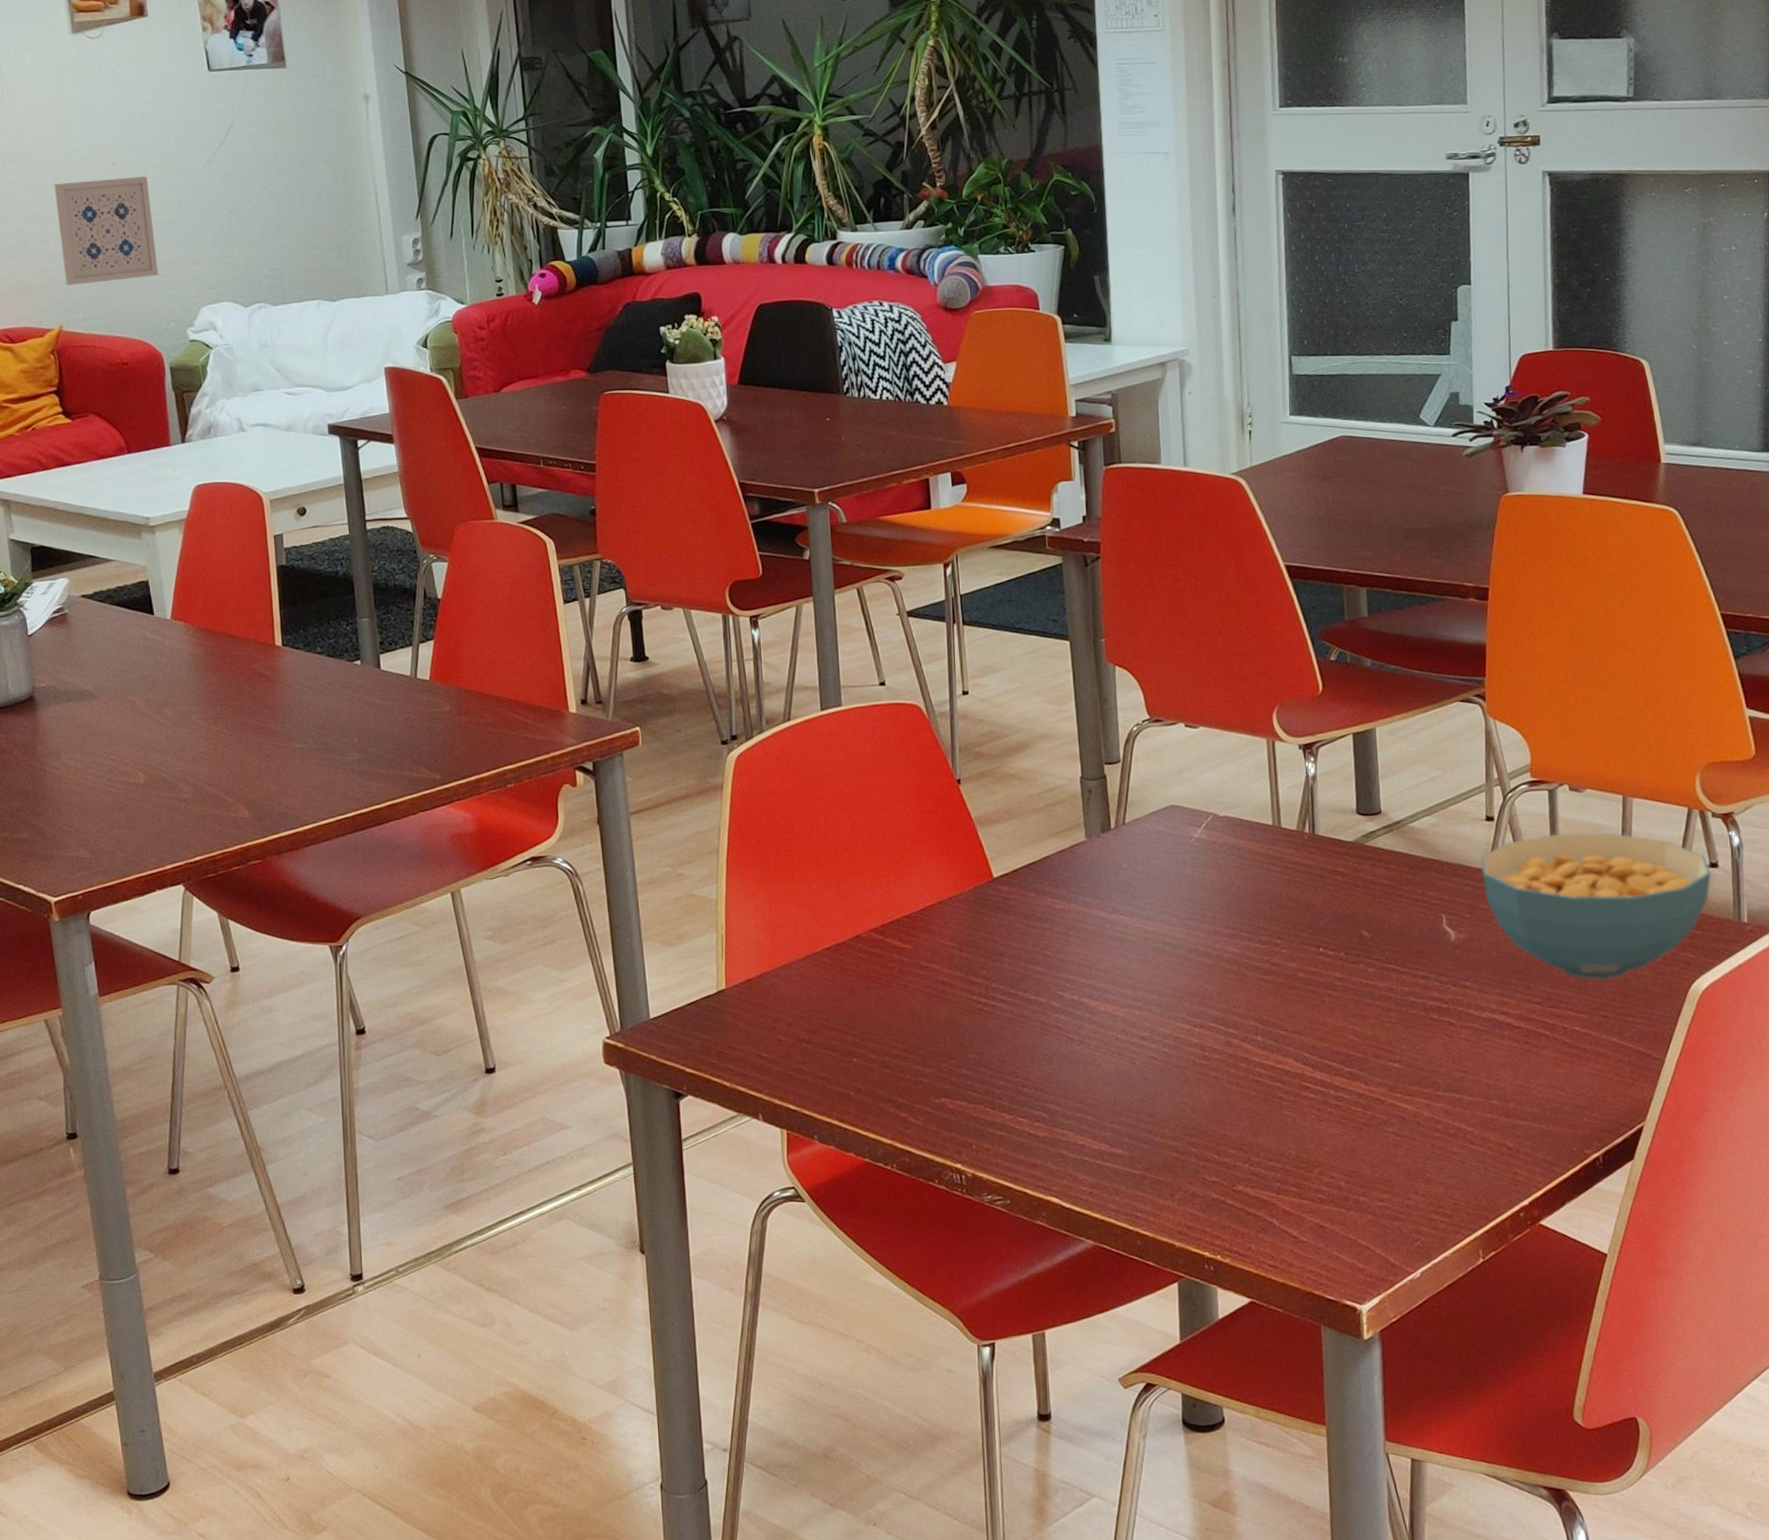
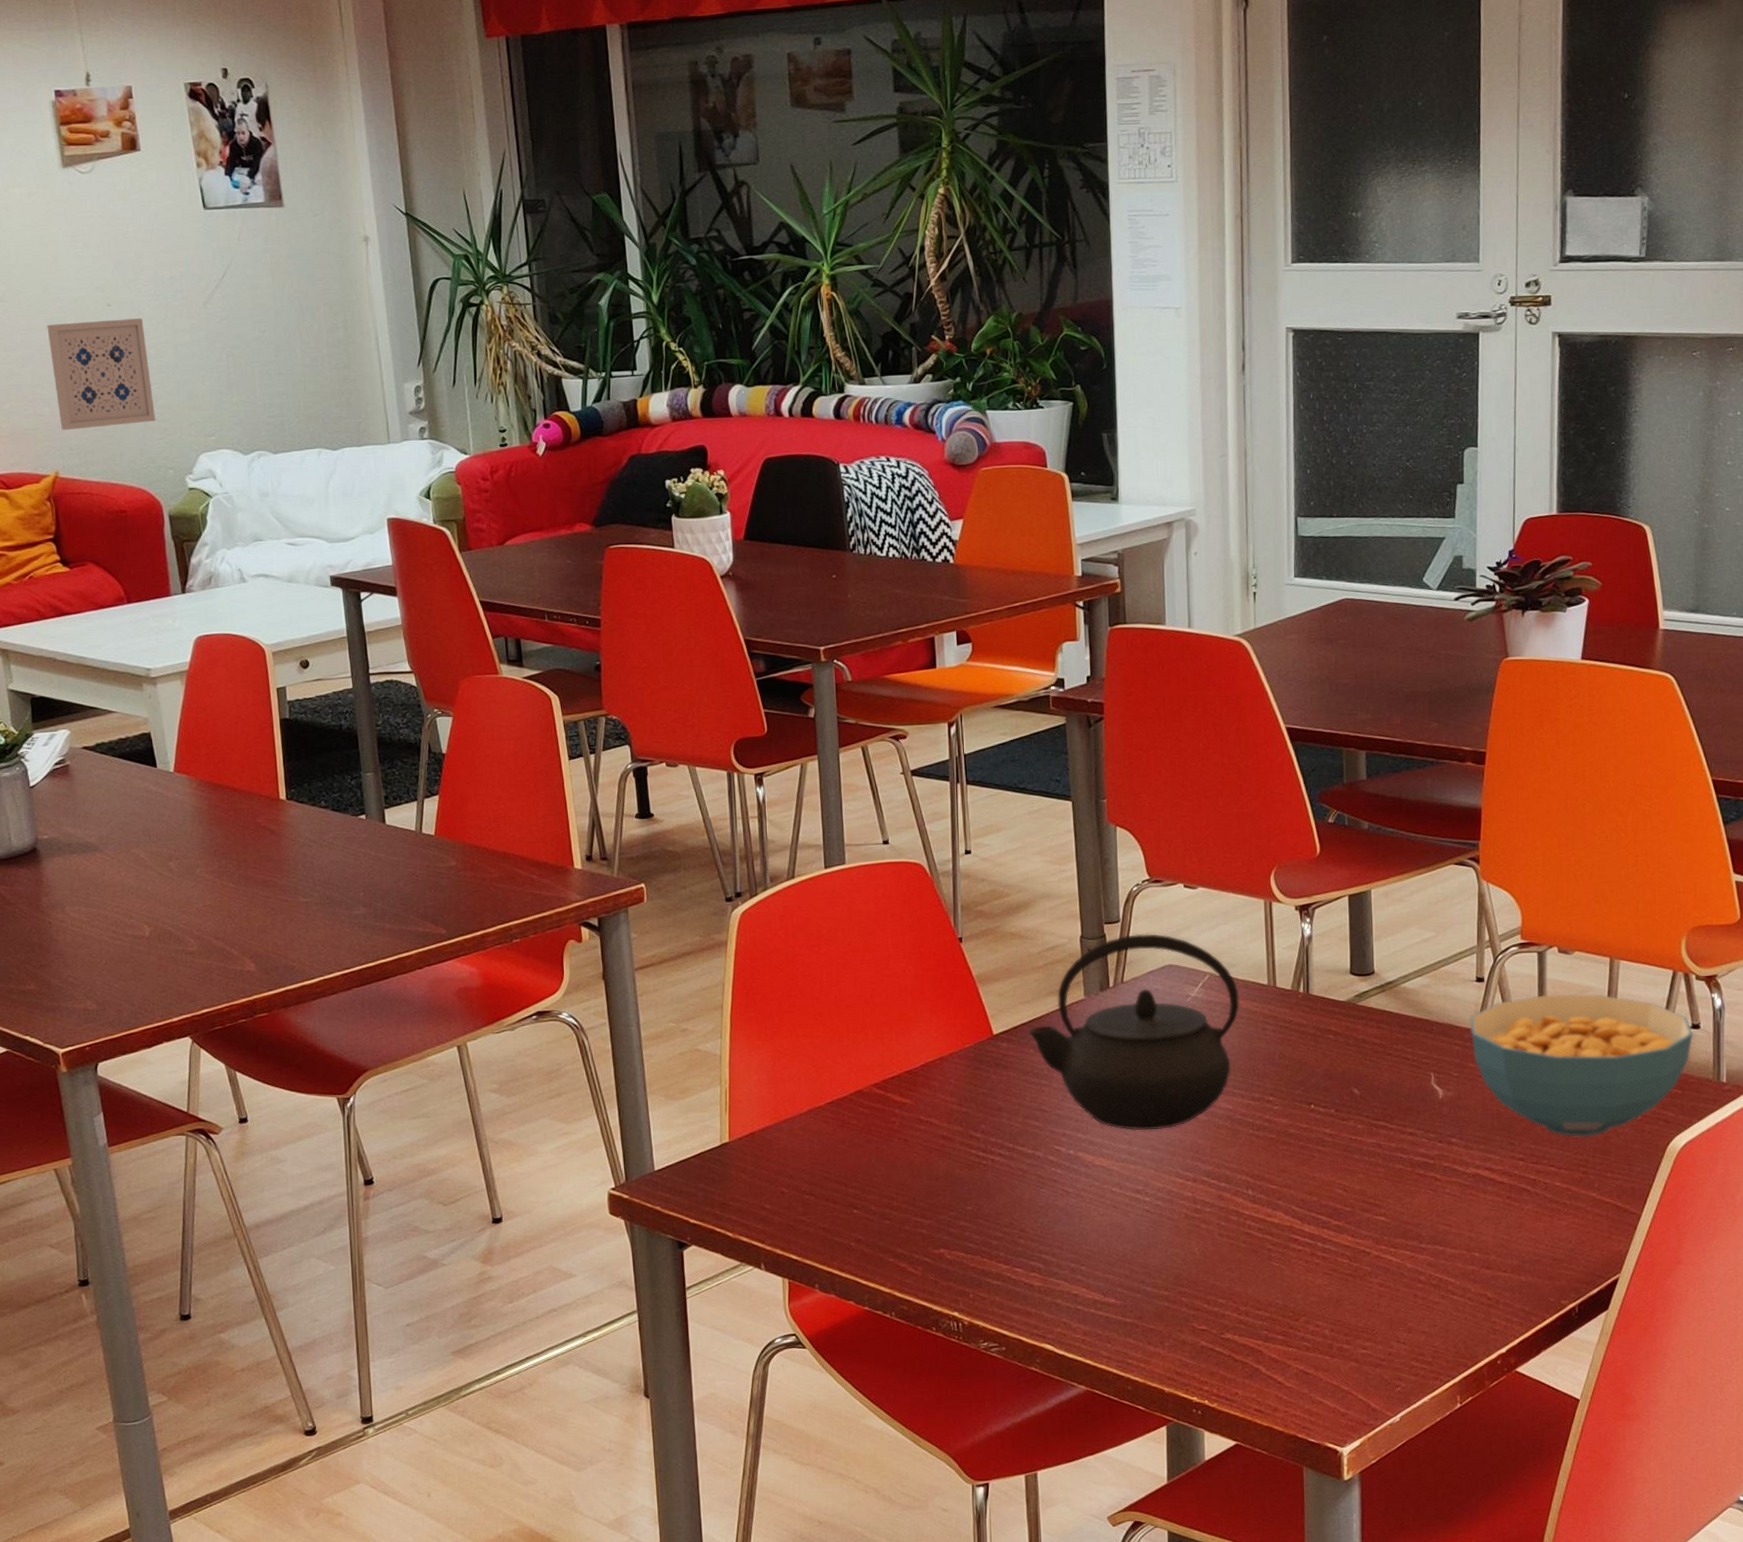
kettle: none [1028,774,1244,976] -> present [1028,933,1239,1131]

